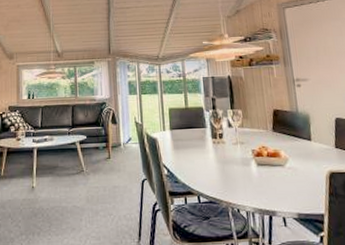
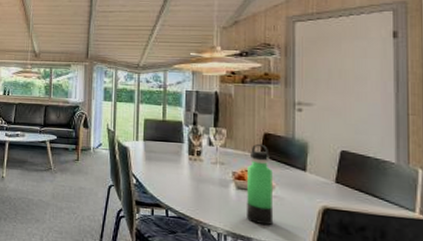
thermos bottle: none [264,120,292,197] -> present [246,143,274,226]

